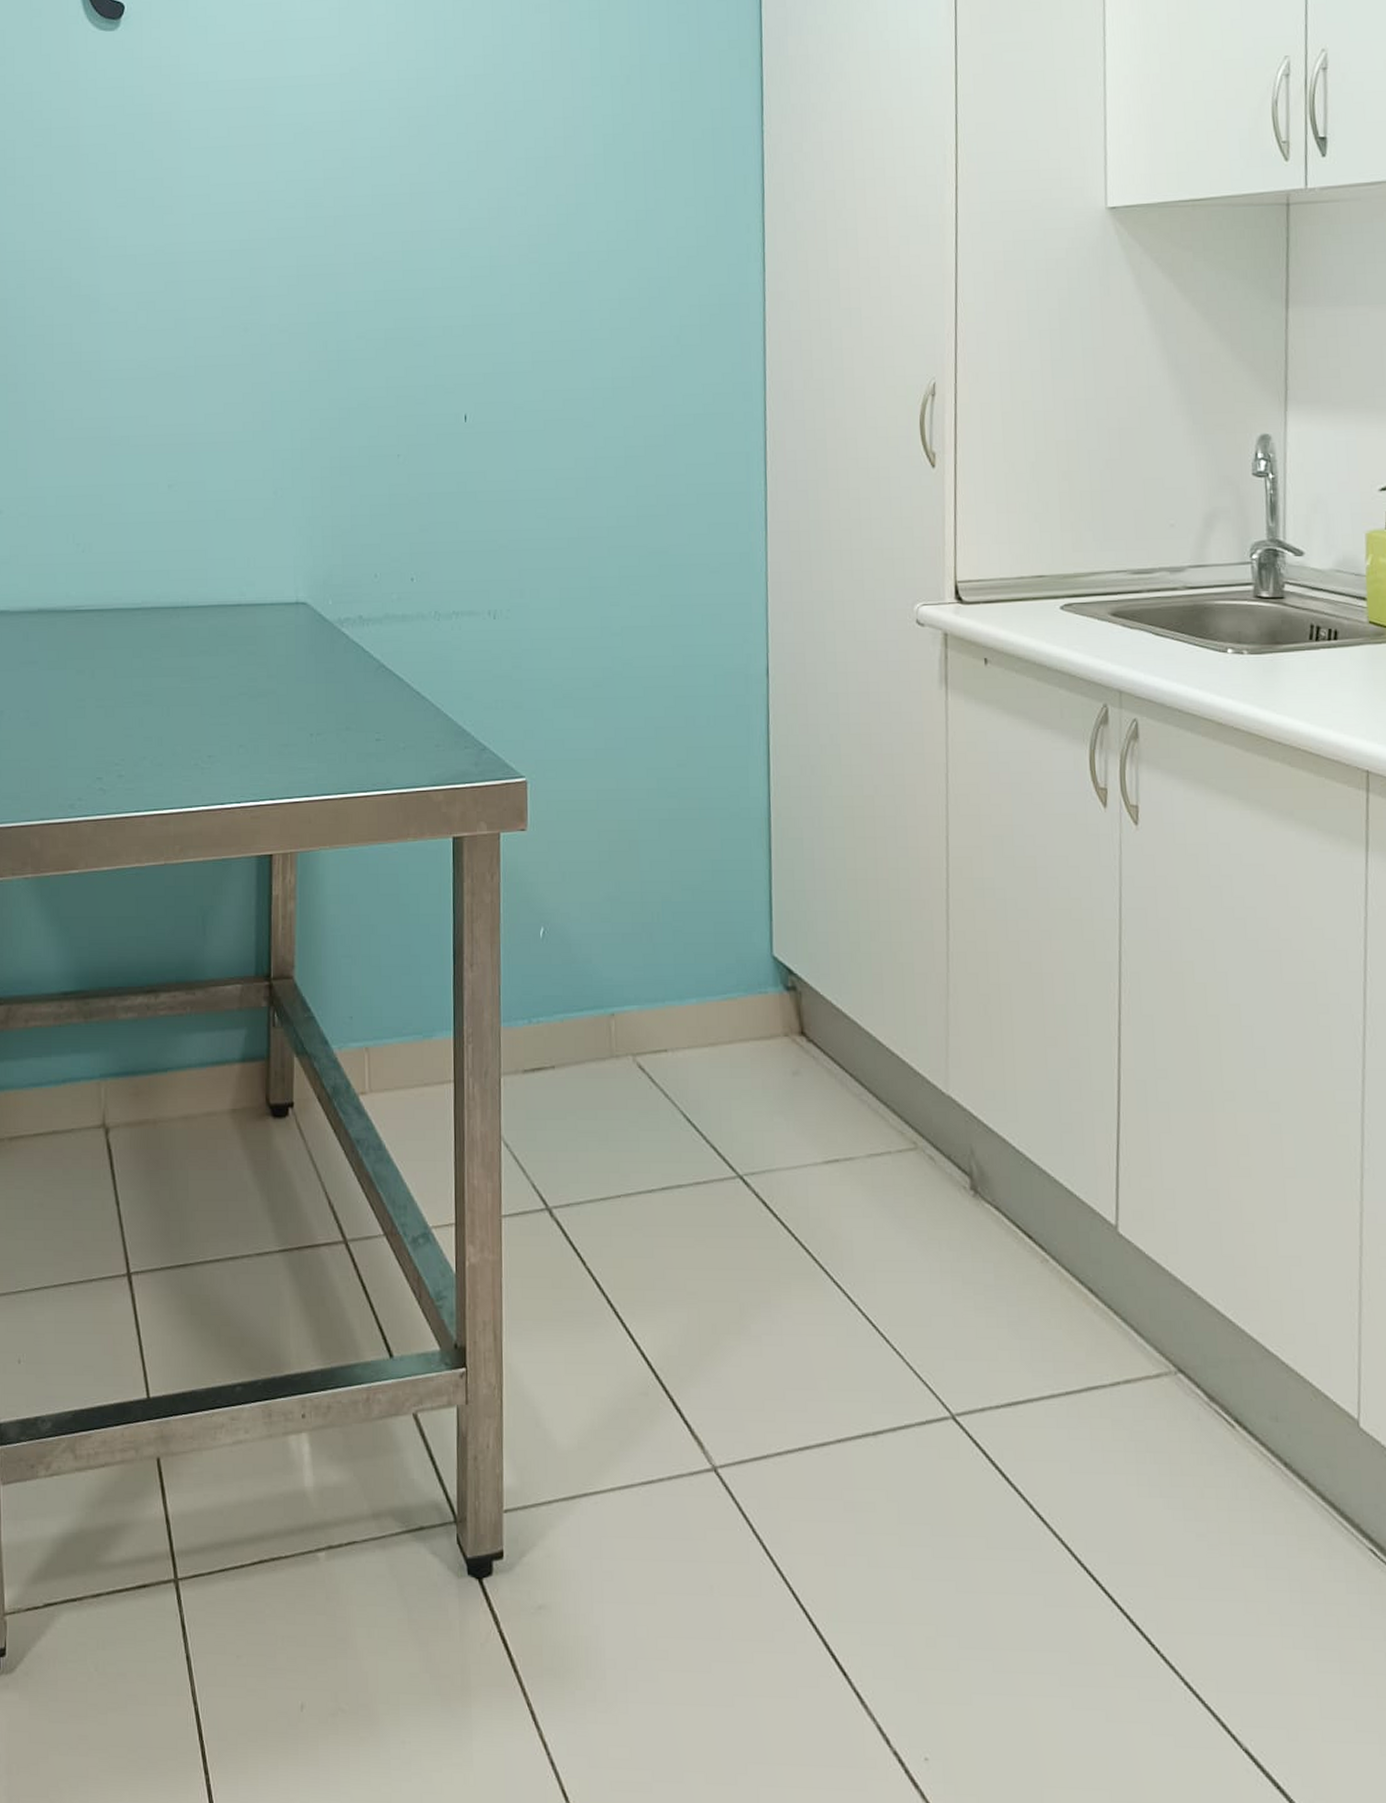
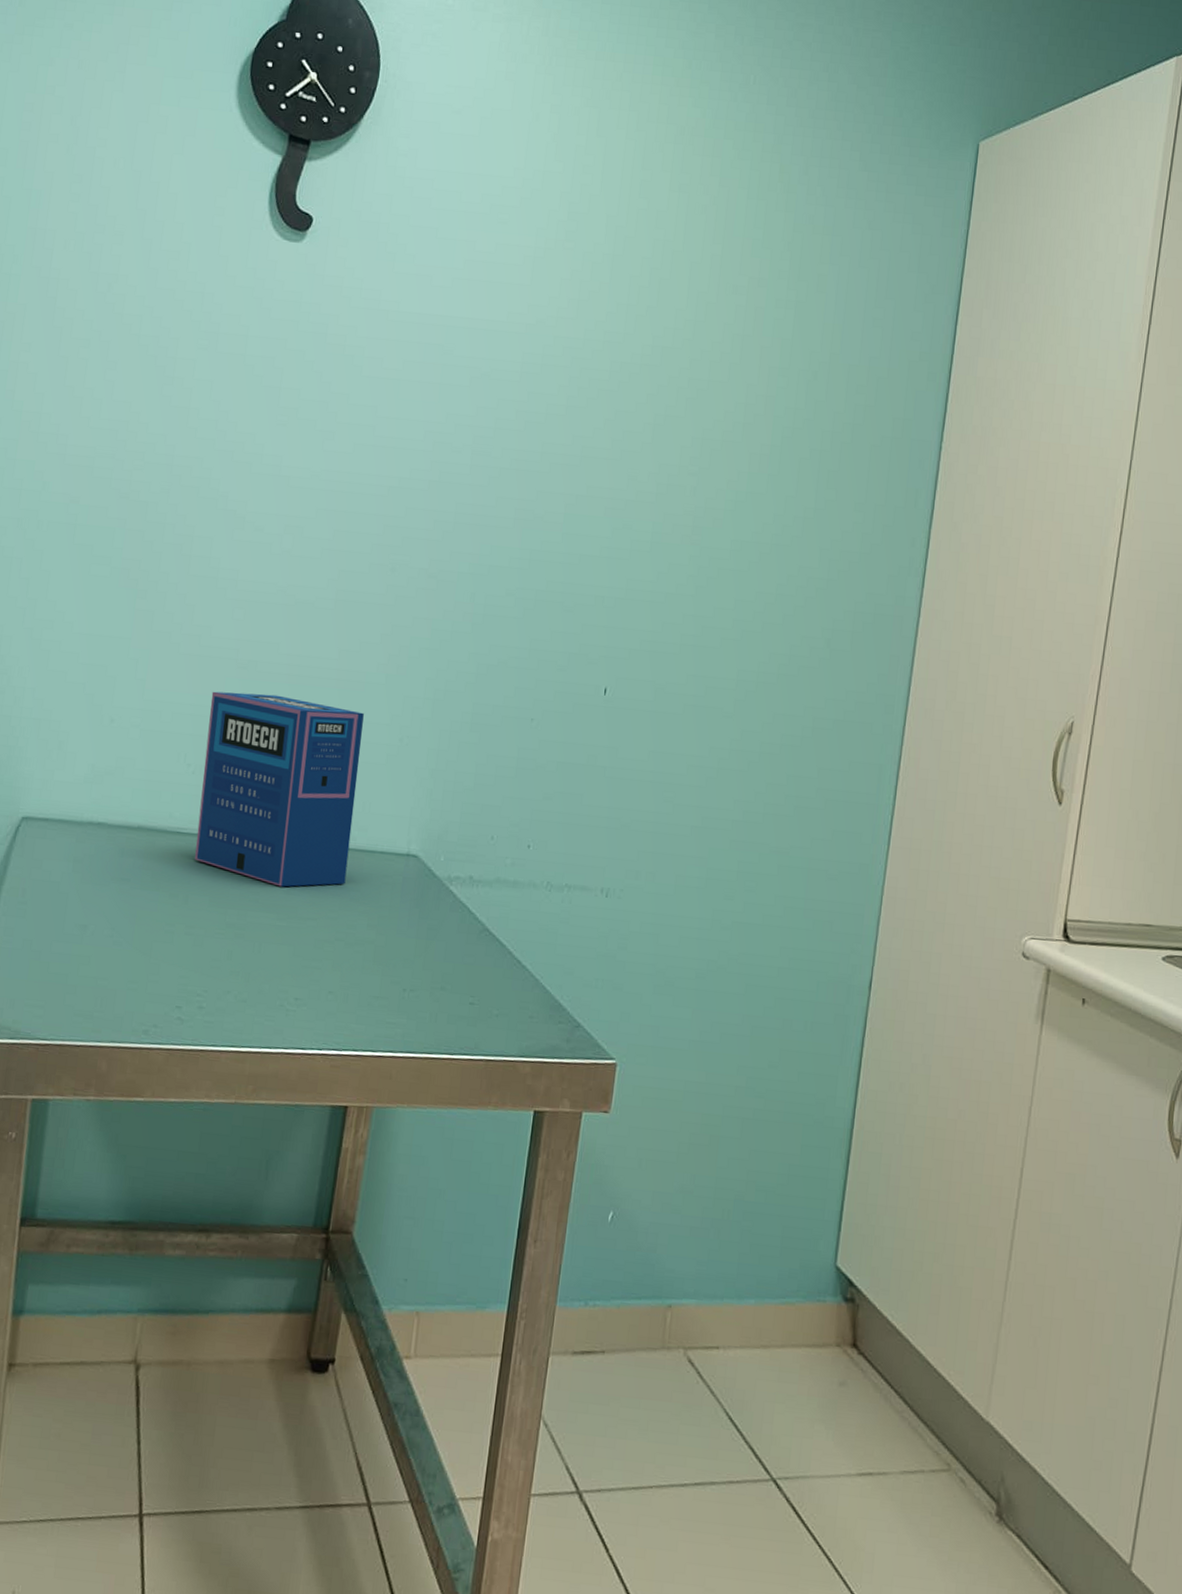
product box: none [90,466,241,650] -> present [195,691,364,887]

